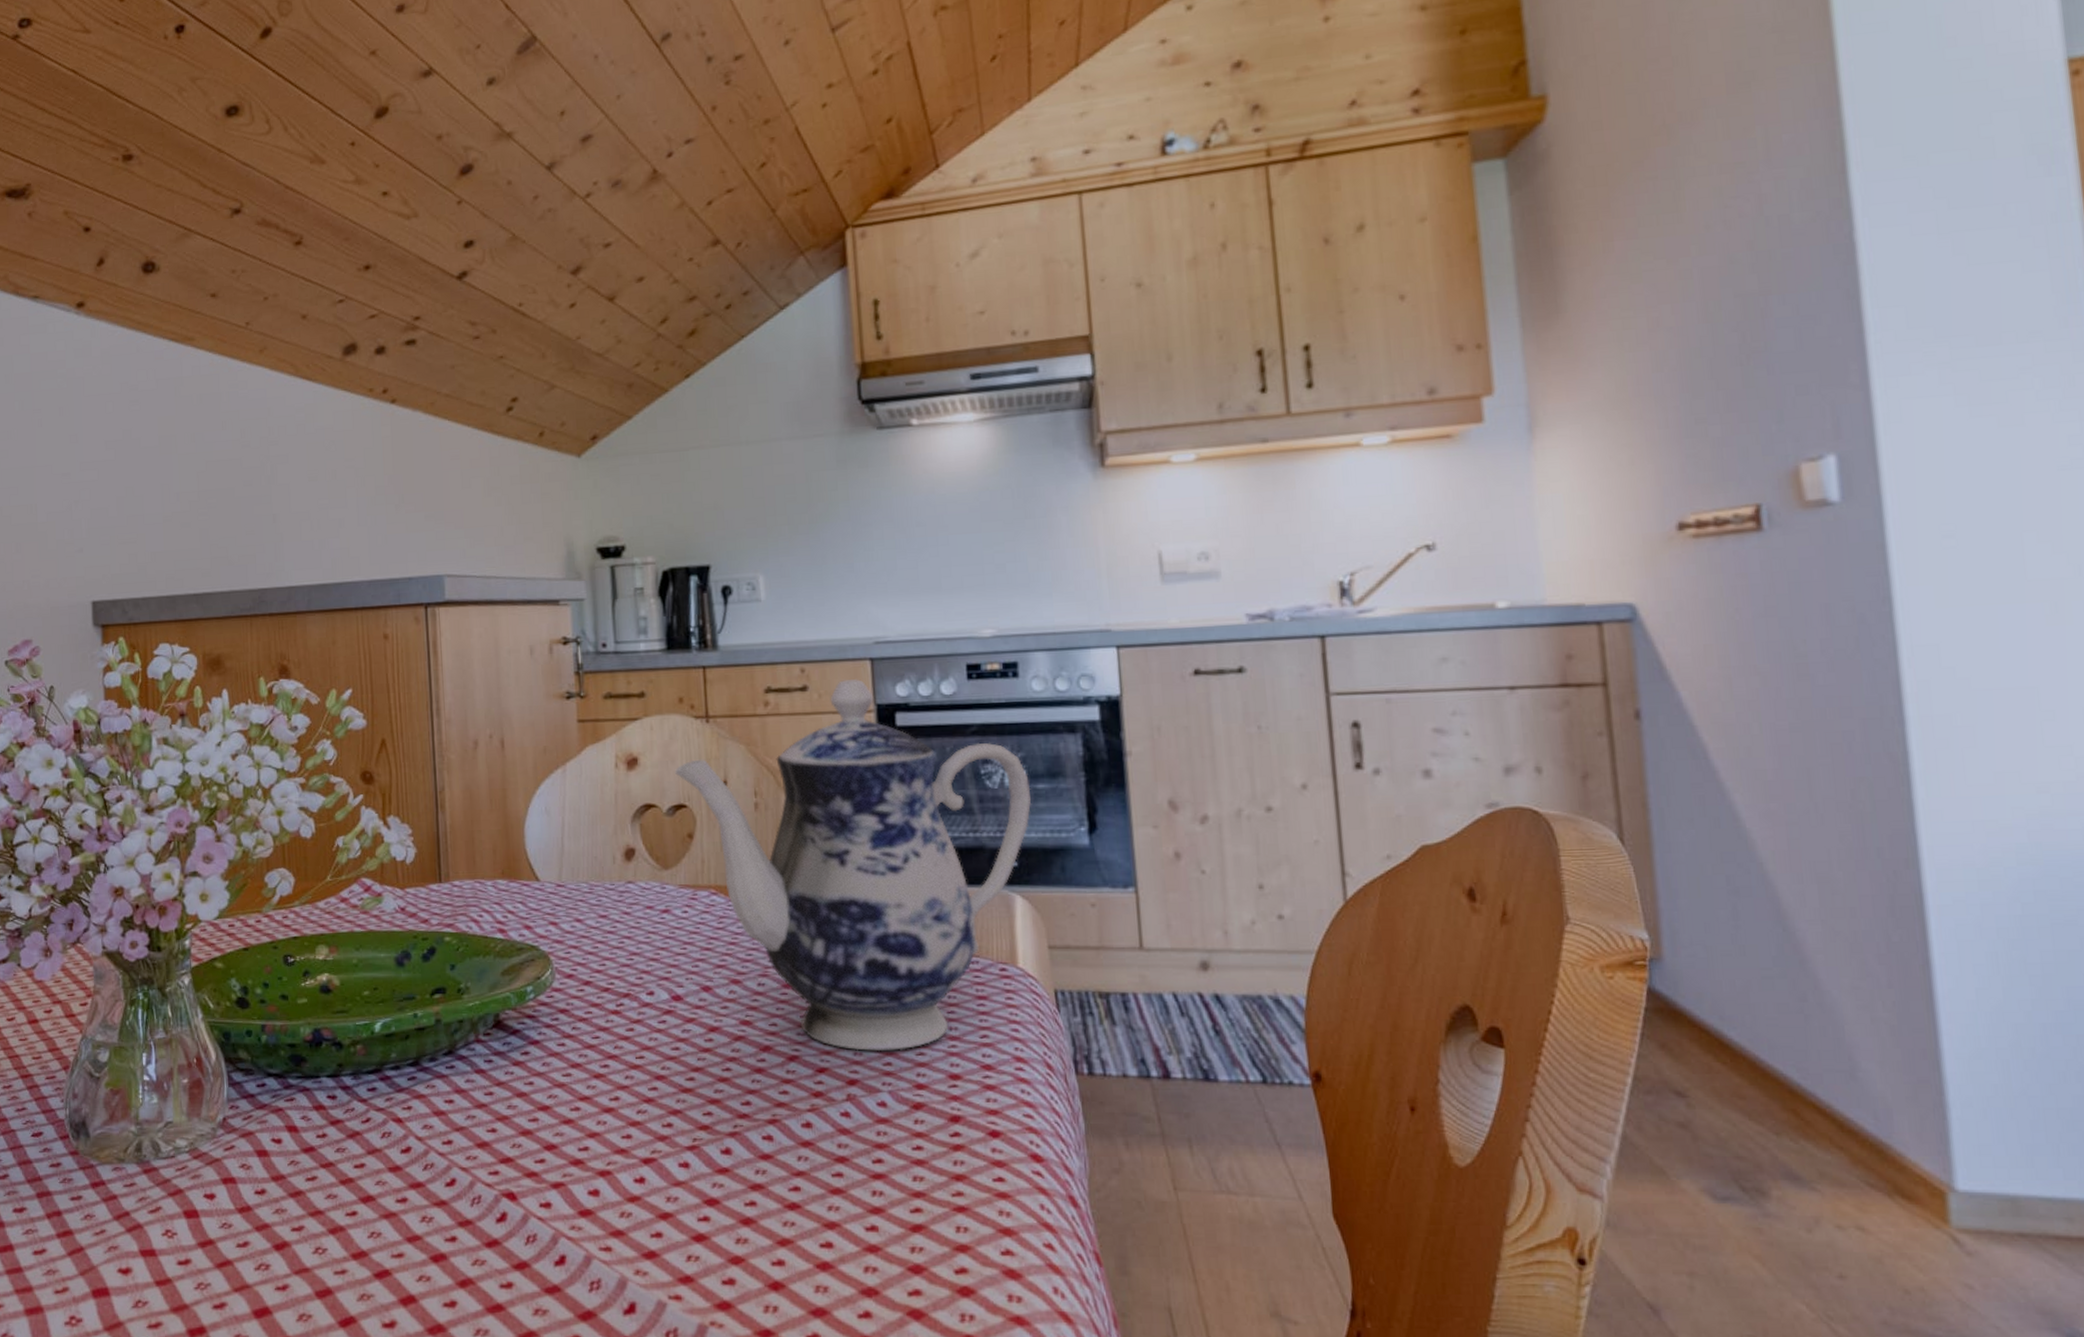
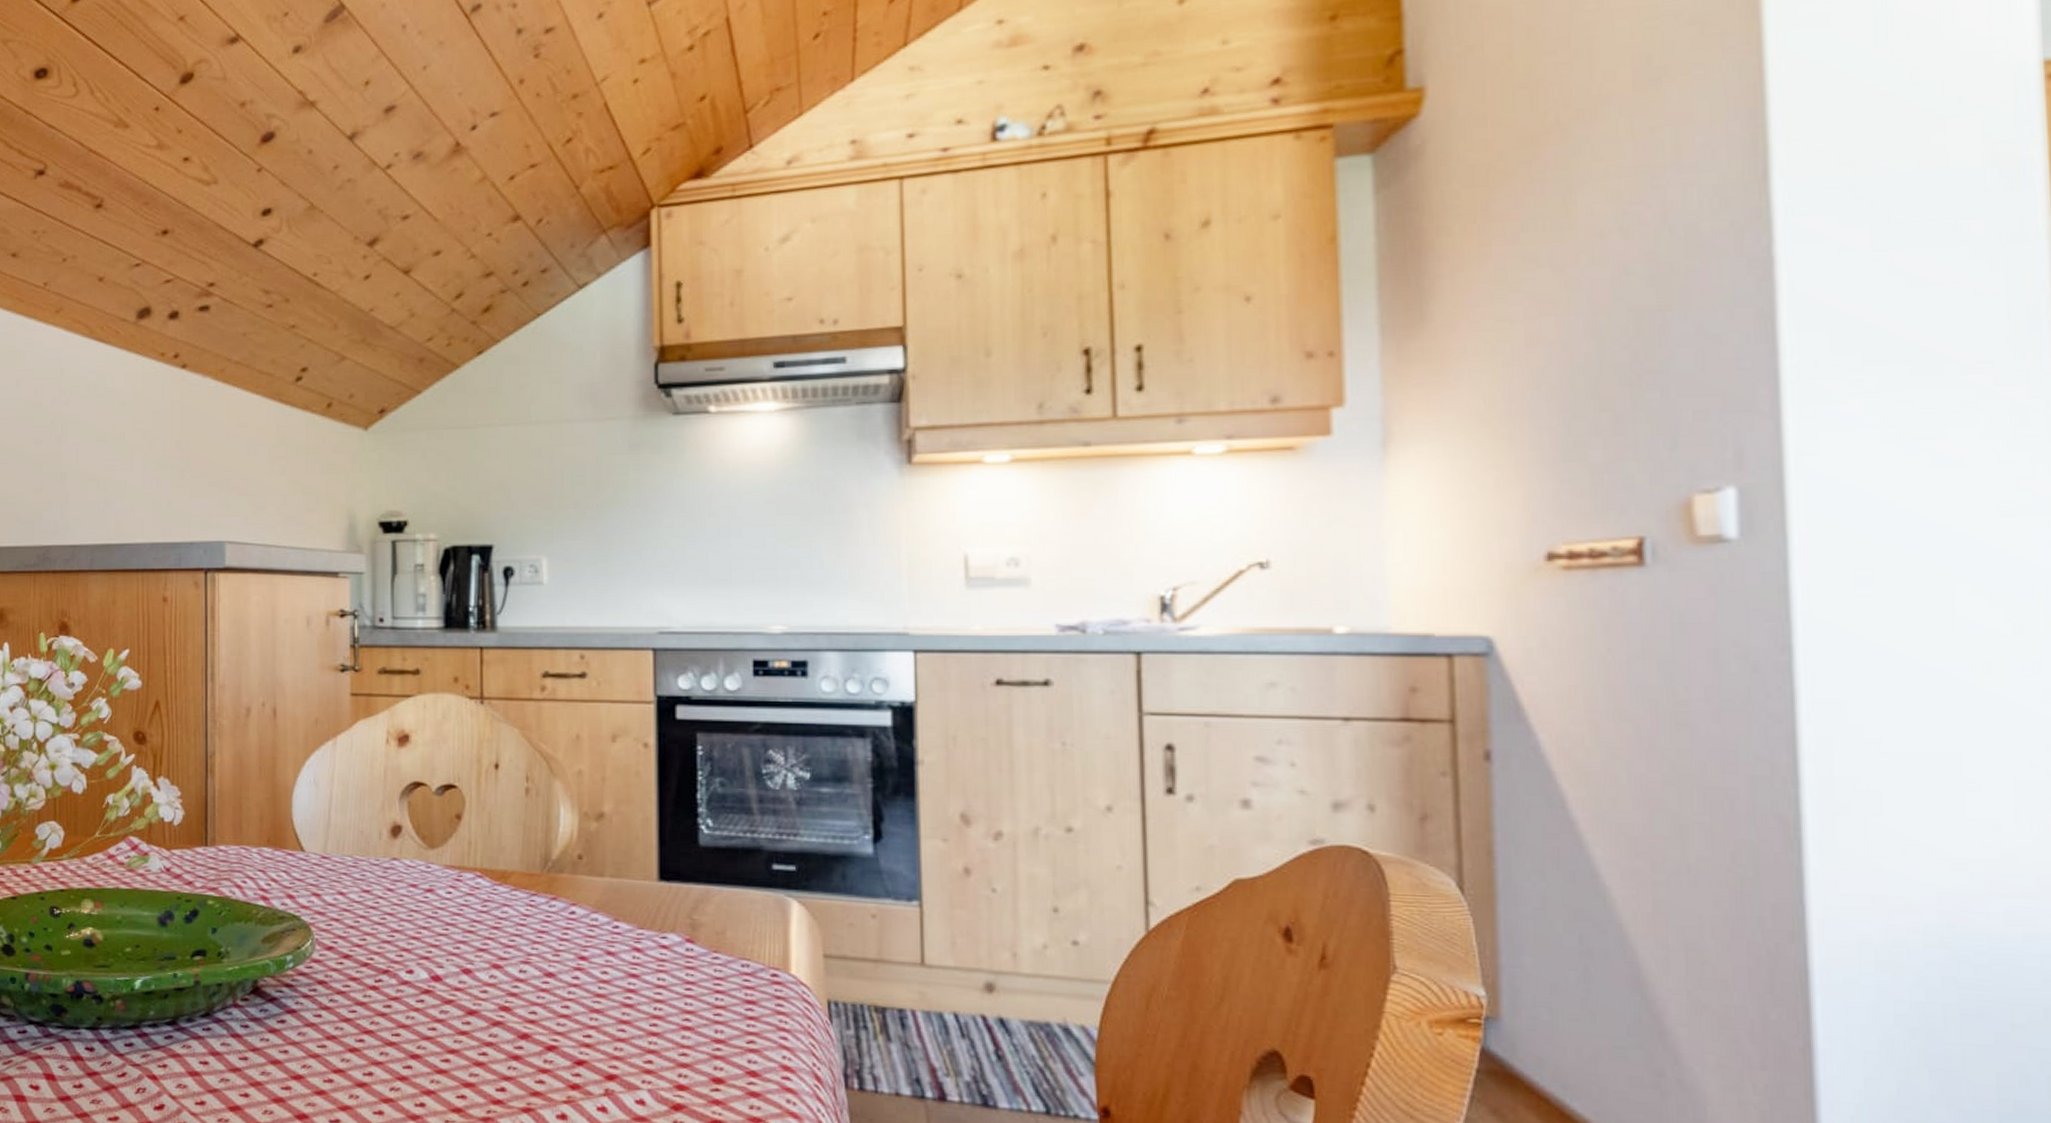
teapot: present [674,678,1032,1051] -> none [445,668,815,1049]

